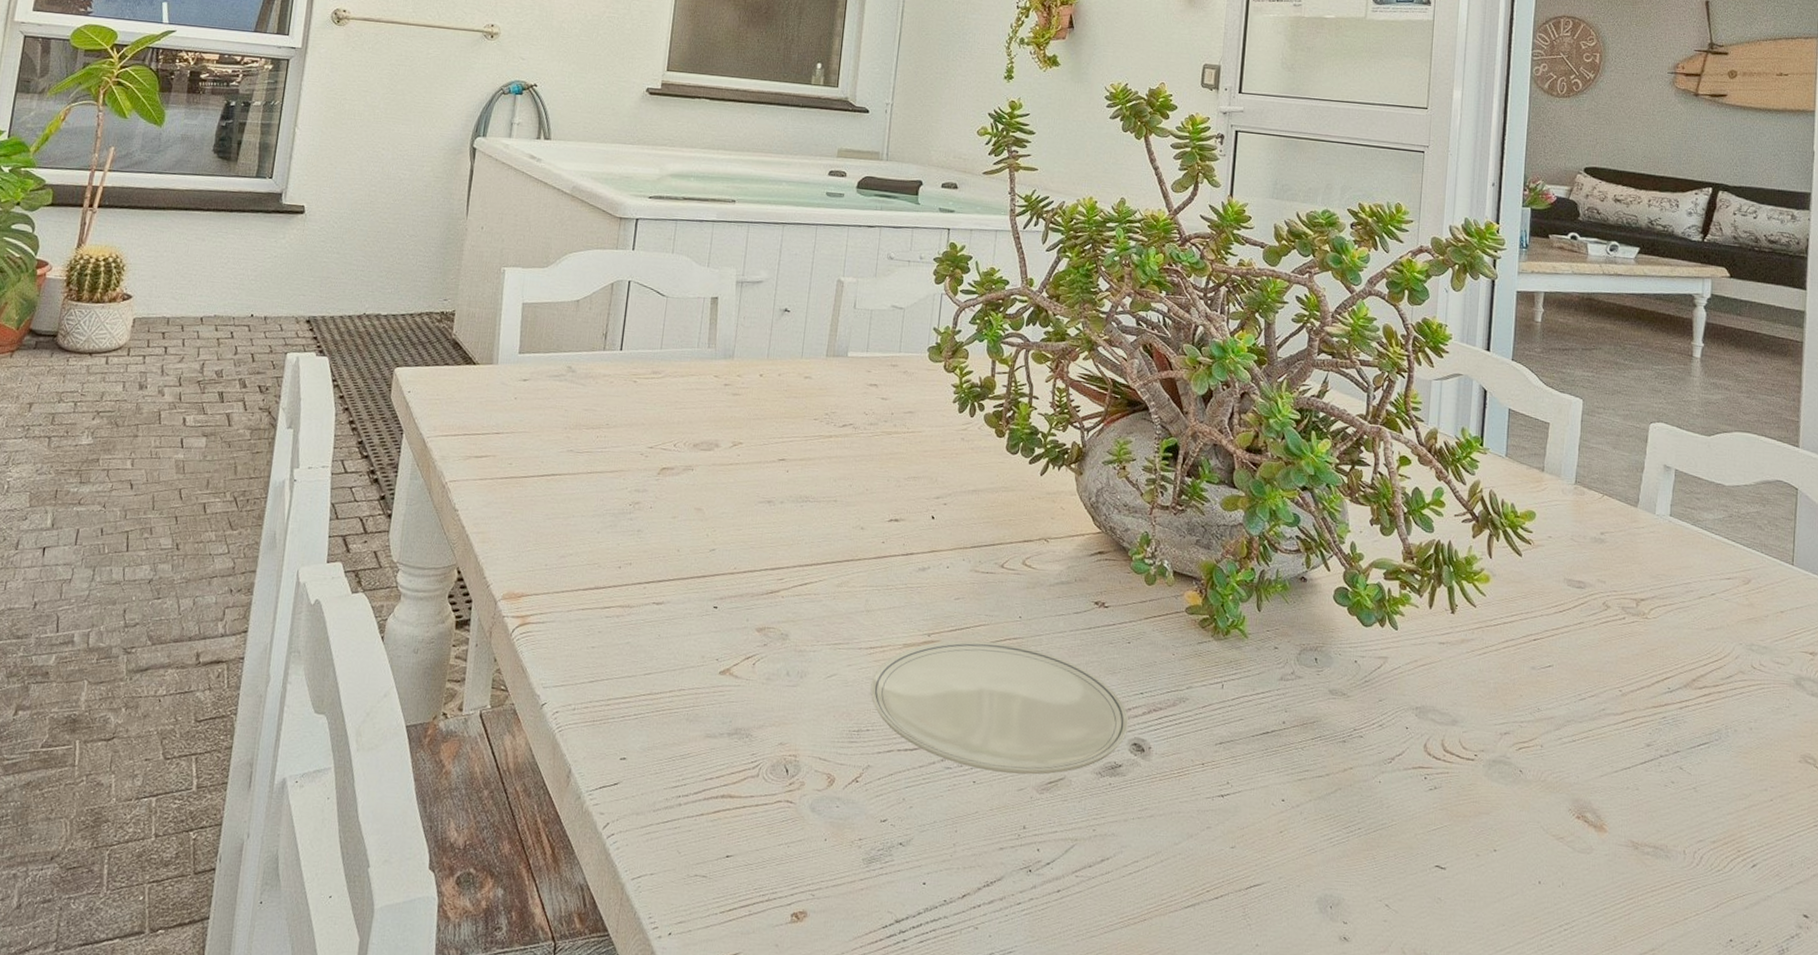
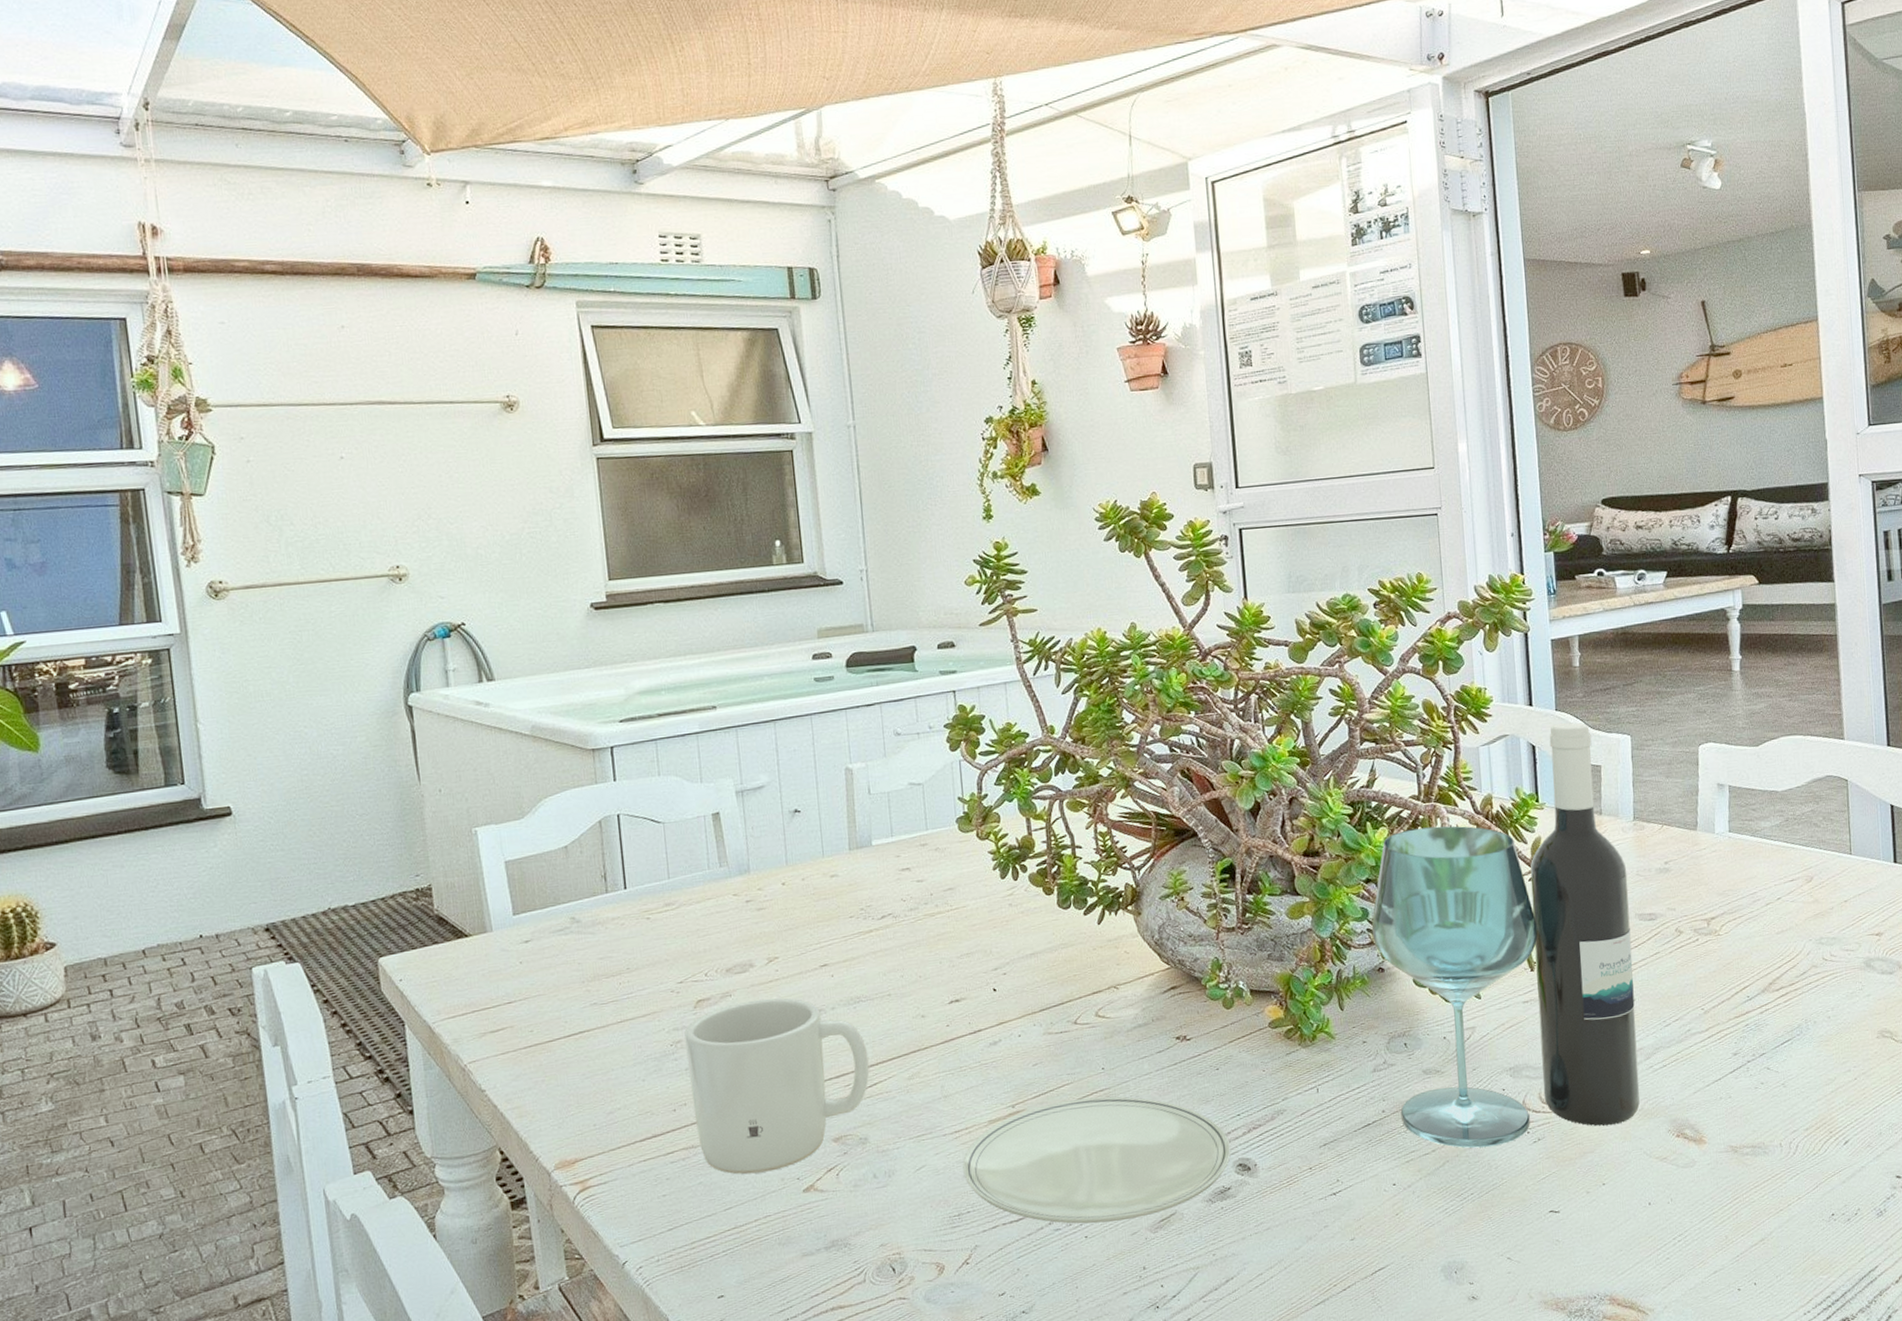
mug: none [635,478,805,647] -> present [684,998,870,1175]
wine glass: none [1300,446,1464,785] -> present [1371,826,1538,1148]
wine bottle: none [1446,373,1562,791] -> present [1530,722,1640,1127]

